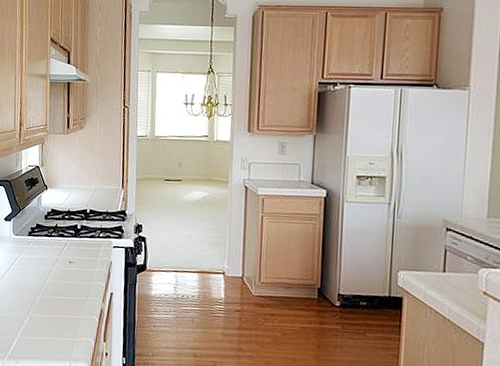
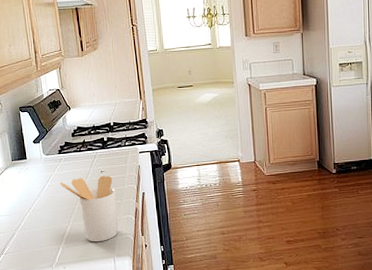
utensil holder: none [26,265,82,341] -> present [61,175,118,242]

